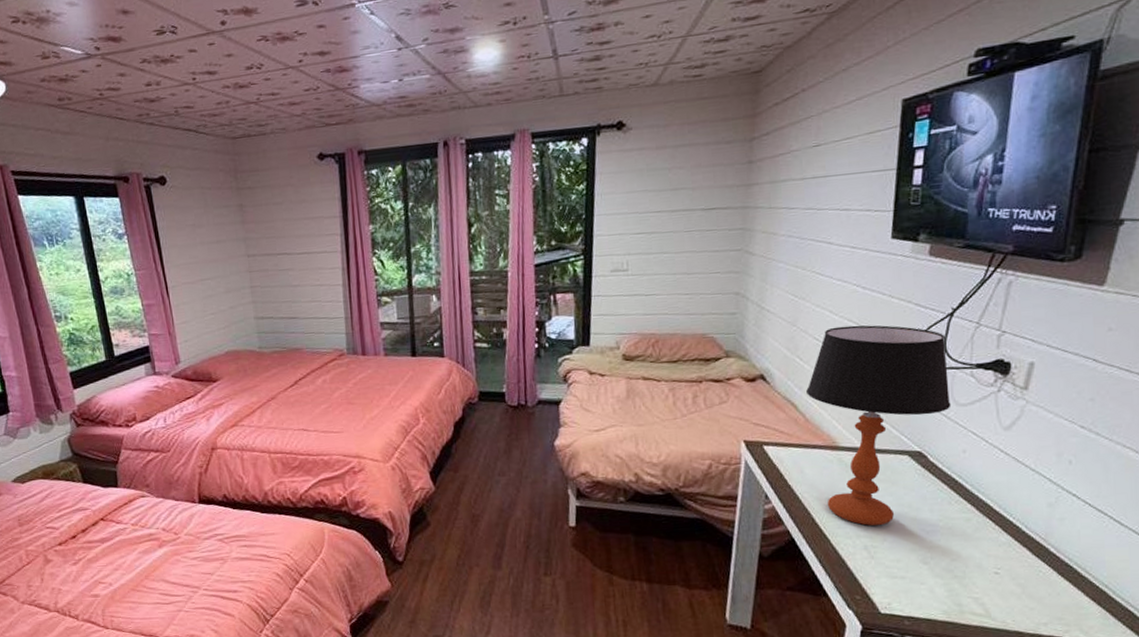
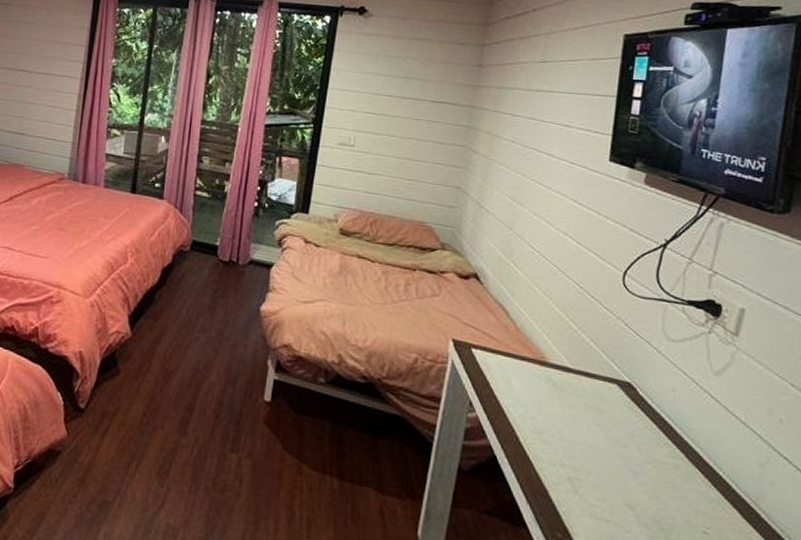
table lamp: present [806,325,951,526] -> none [519,238,662,457]

